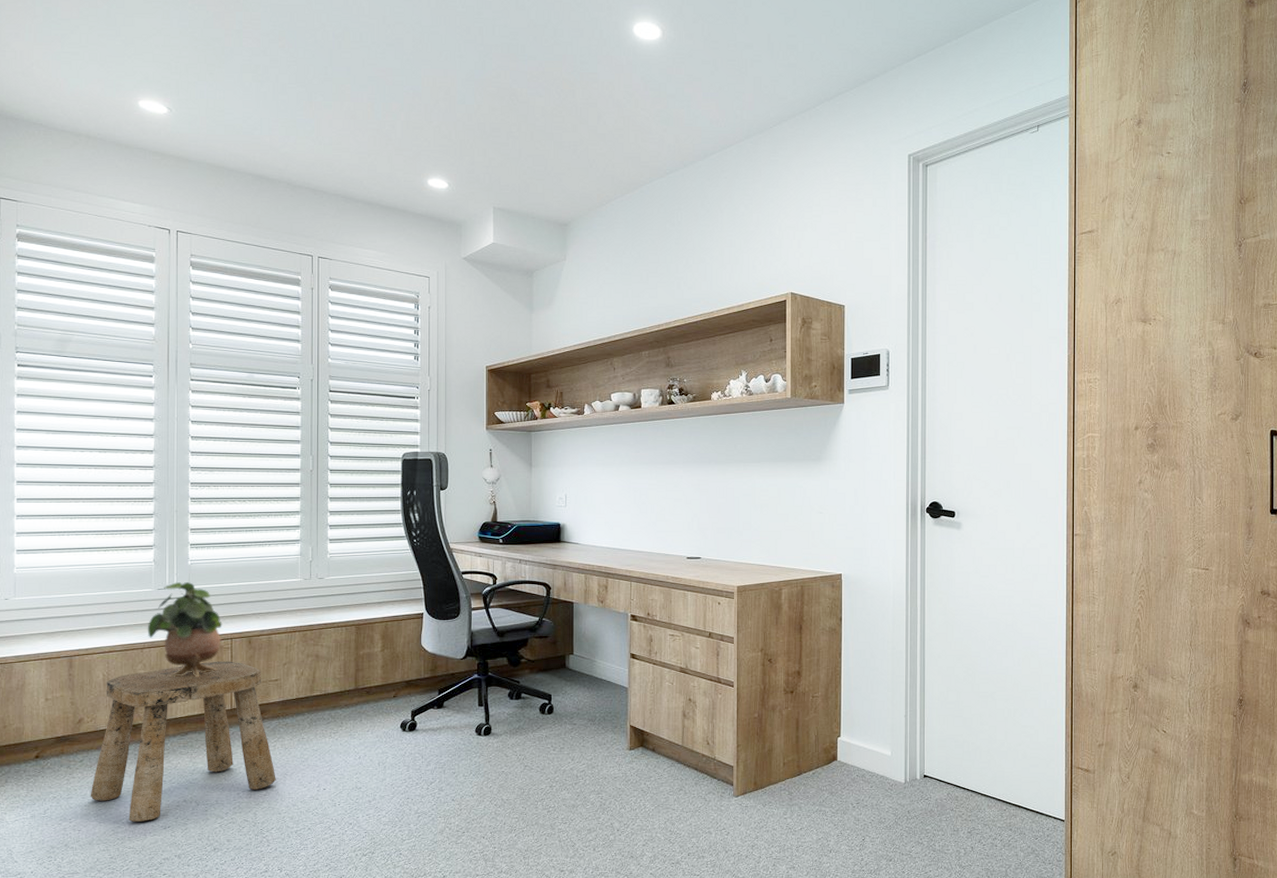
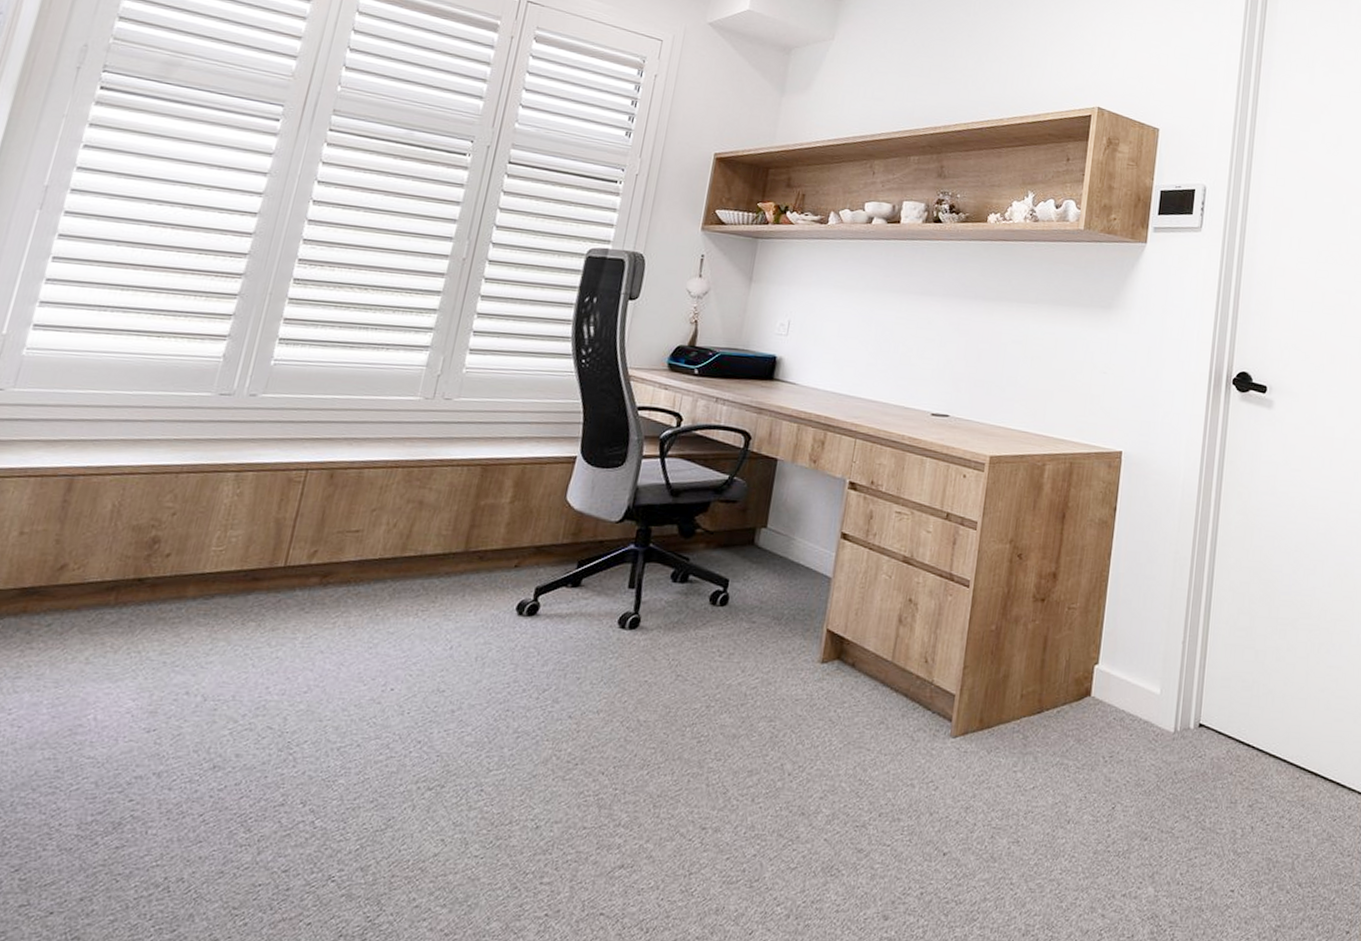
stool: present [90,661,276,822] -> none [48,498,340,720]
potted plant: present [147,582,223,678] -> none [190,387,300,519]

